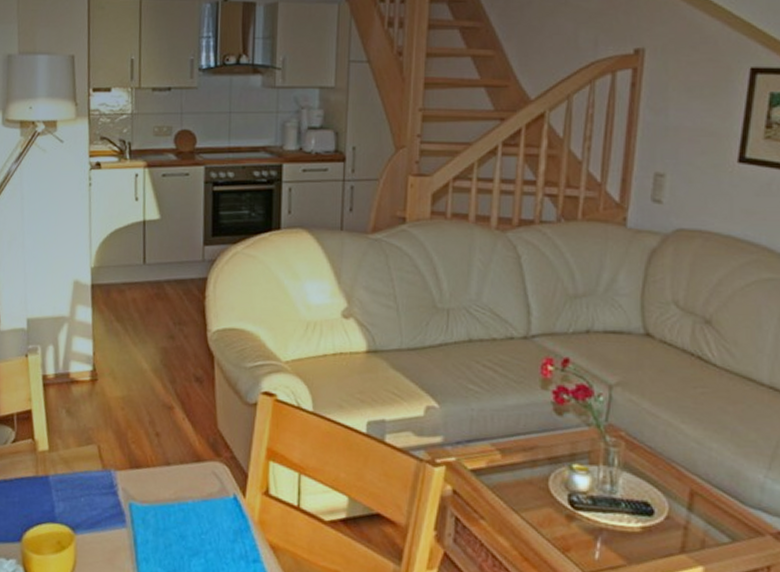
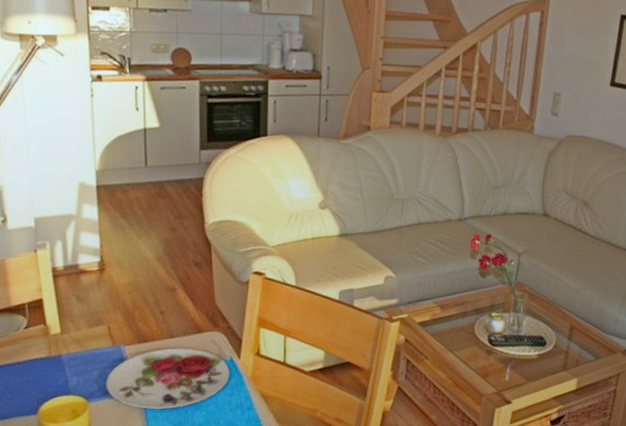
plate: none [94,477,233,551] -> present [106,348,230,409]

